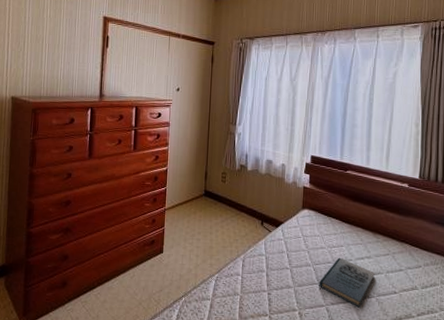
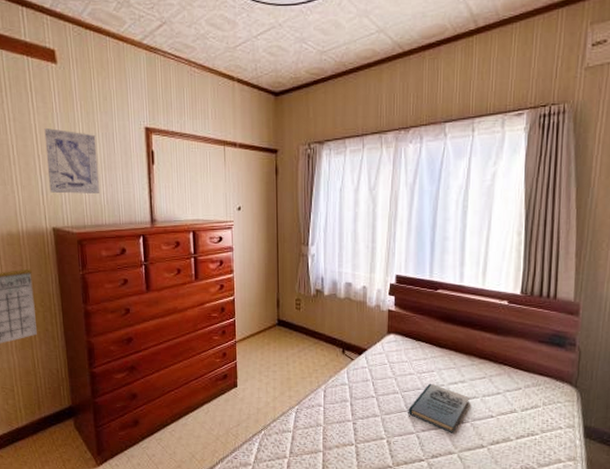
wall art: none [14,12,60,70] -> present [44,128,99,195]

